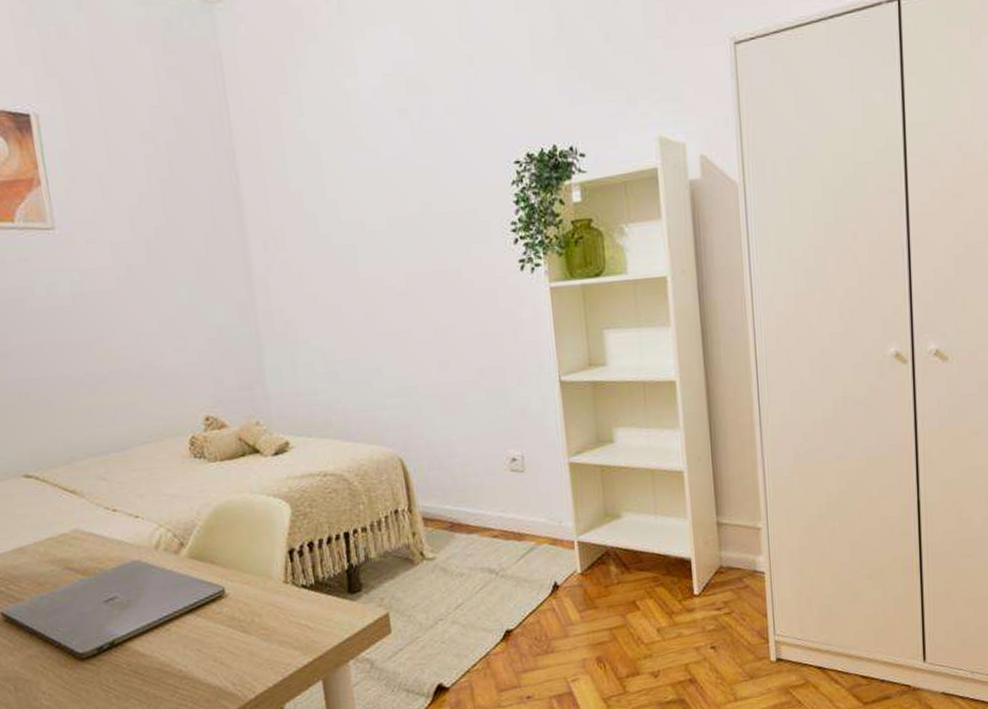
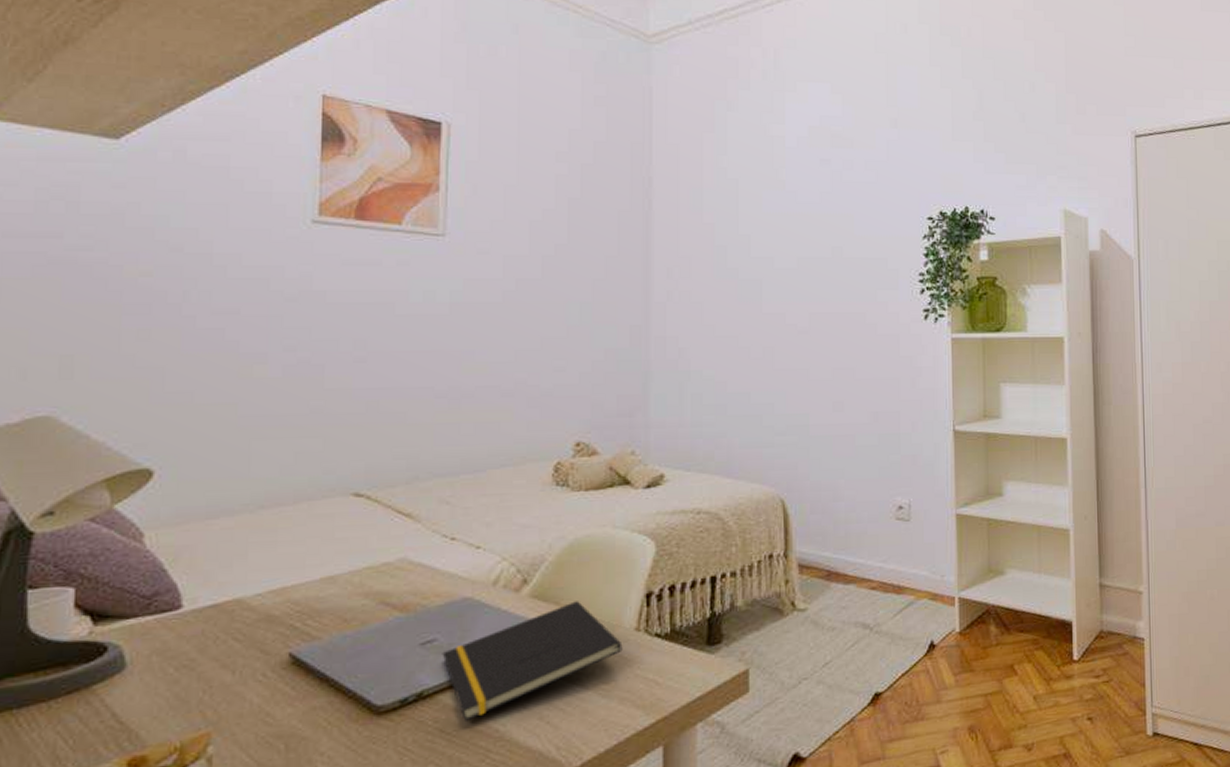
notepad: none [123,559,275,664] -> present [442,601,623,721]

